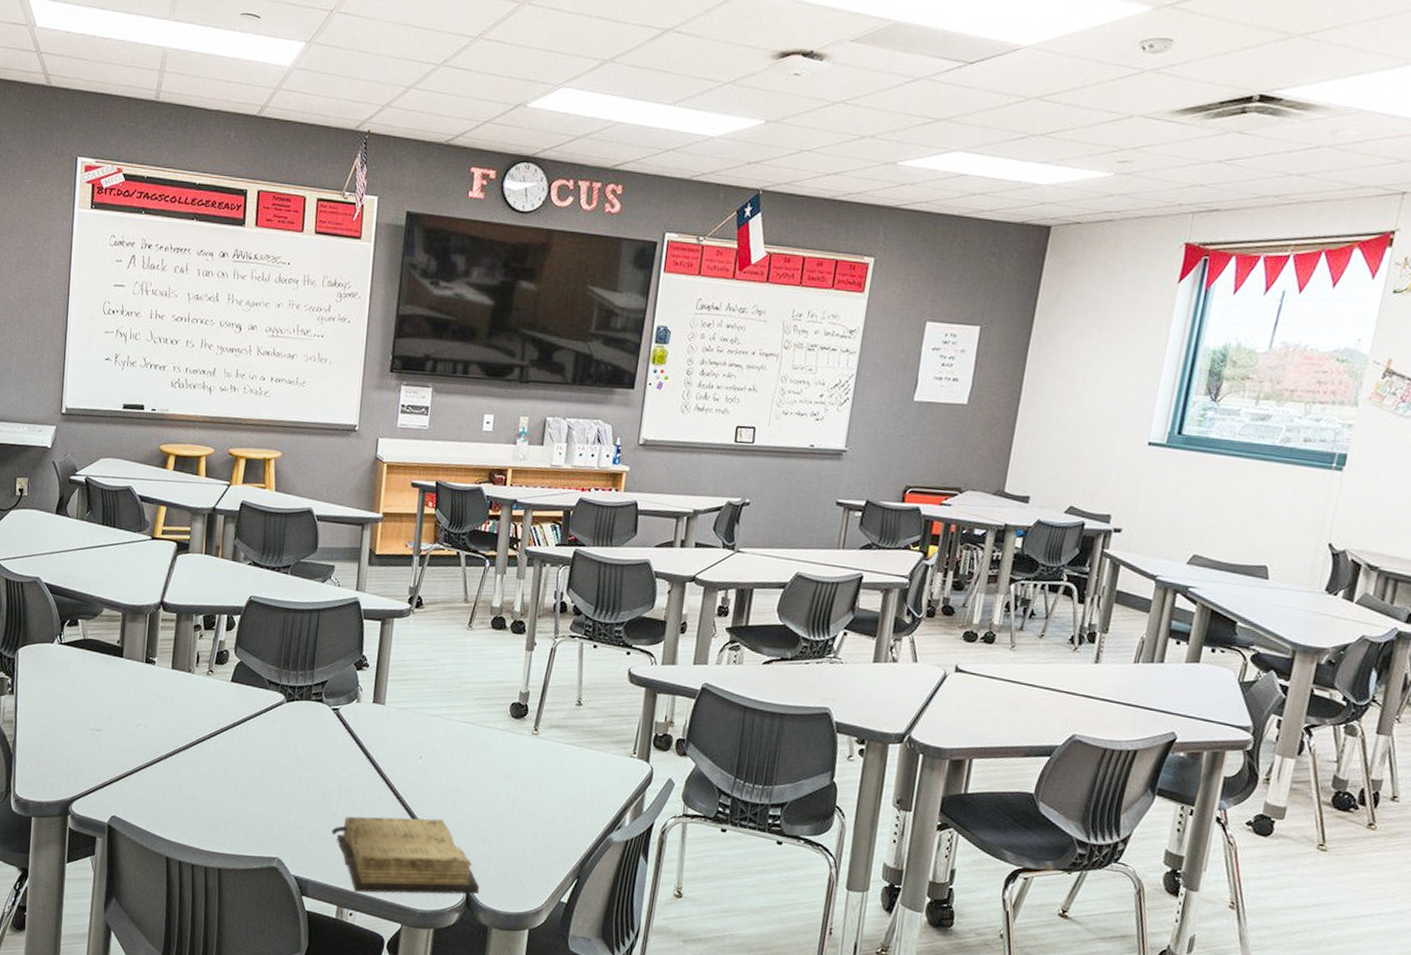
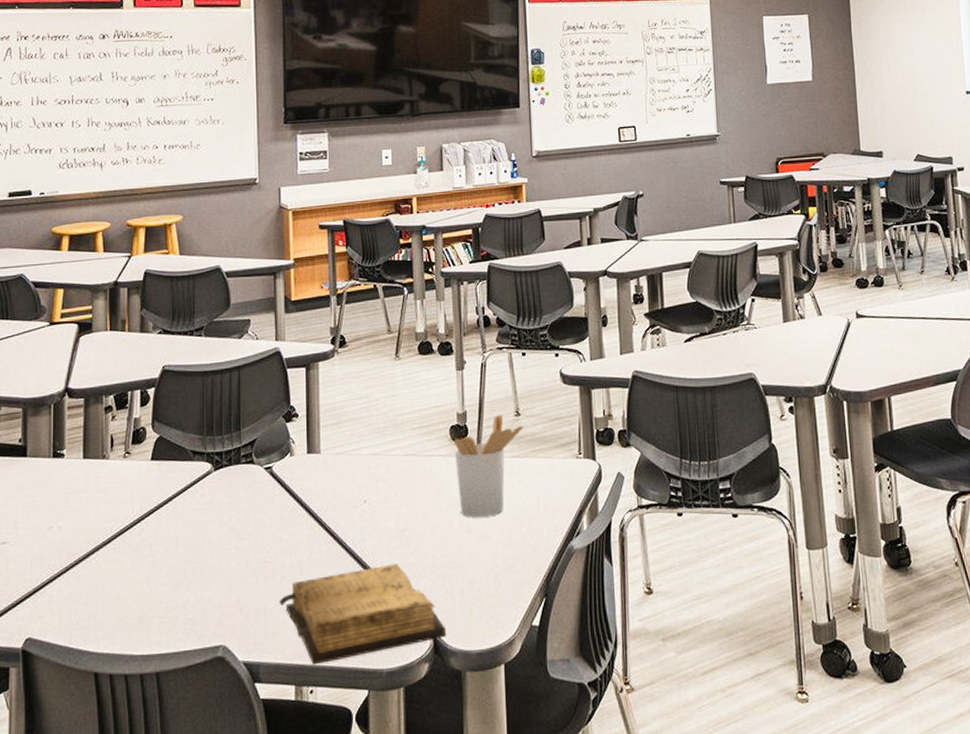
utensil holder: none [509,700,583,795] -> present [453,414,523,518]

